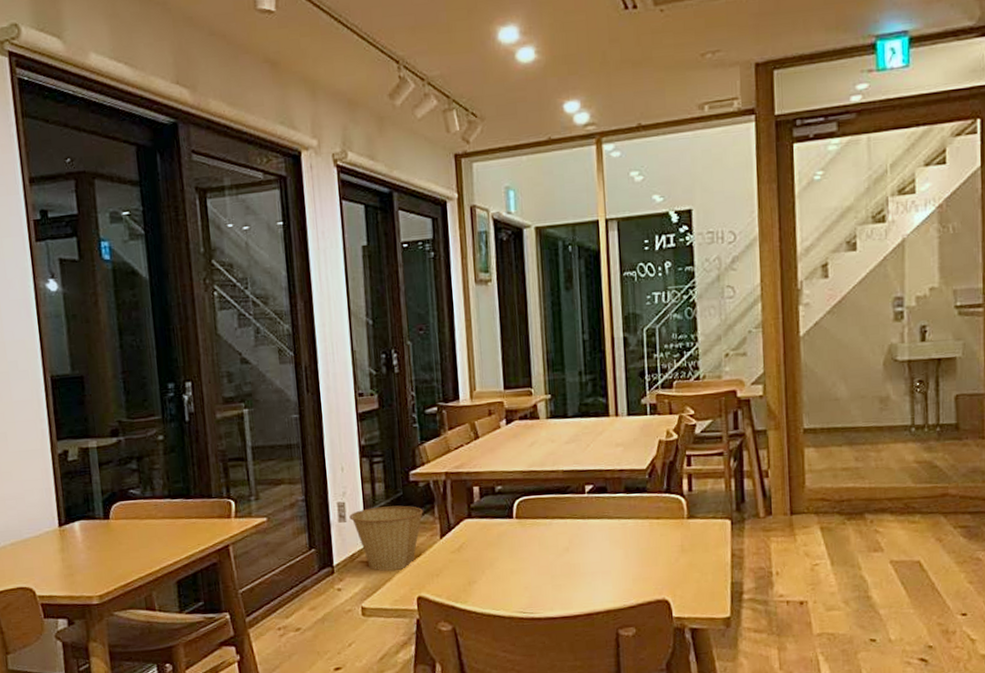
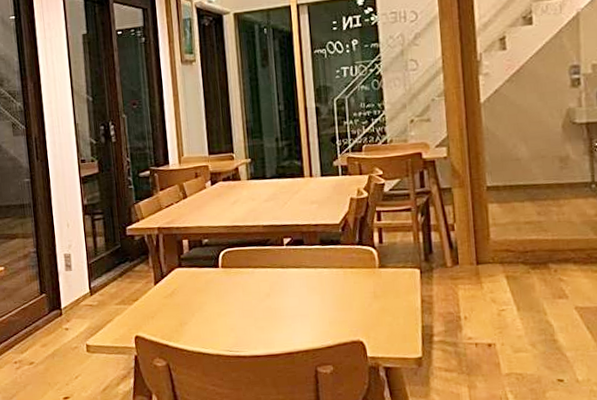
basket: present [349,505,423,571] -> none [74,256,139,313]

